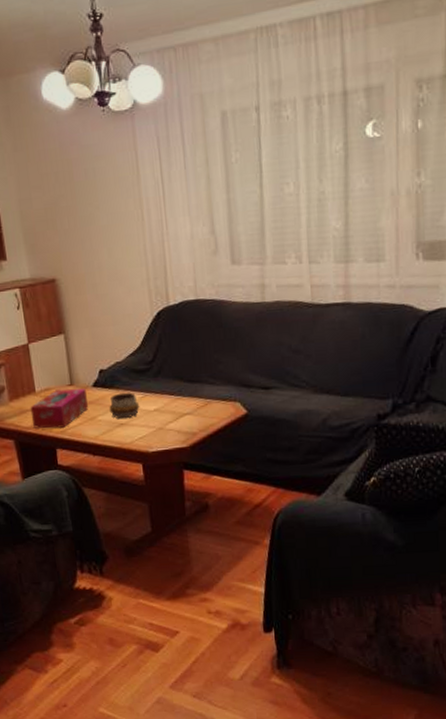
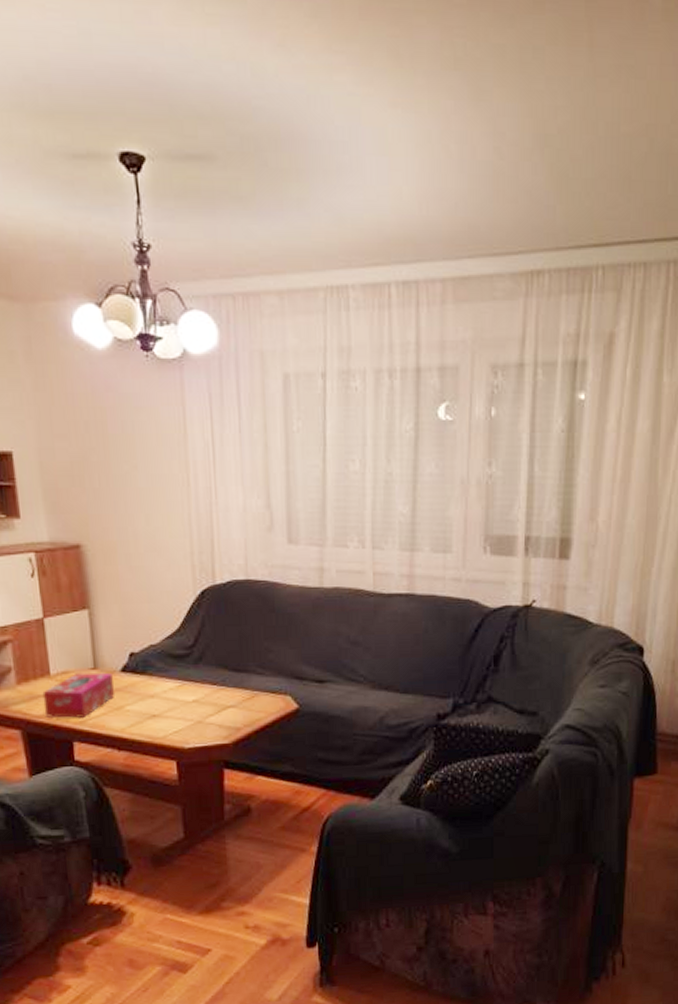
decorative bowl: present [109,392,140,419] -> none [139,679,176,709]

